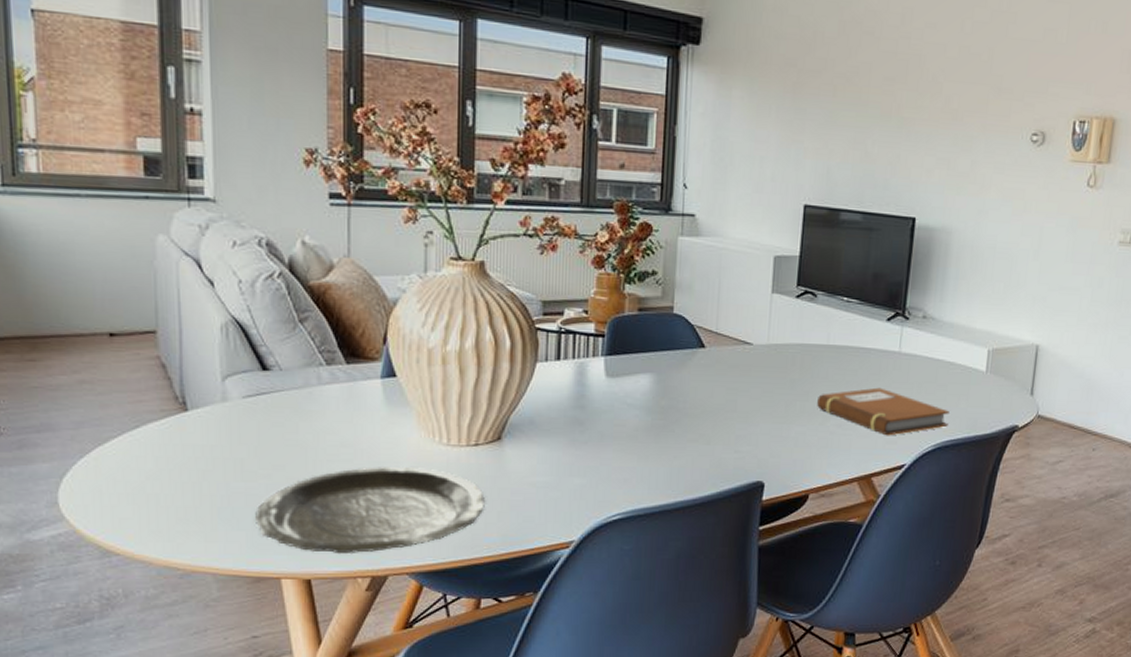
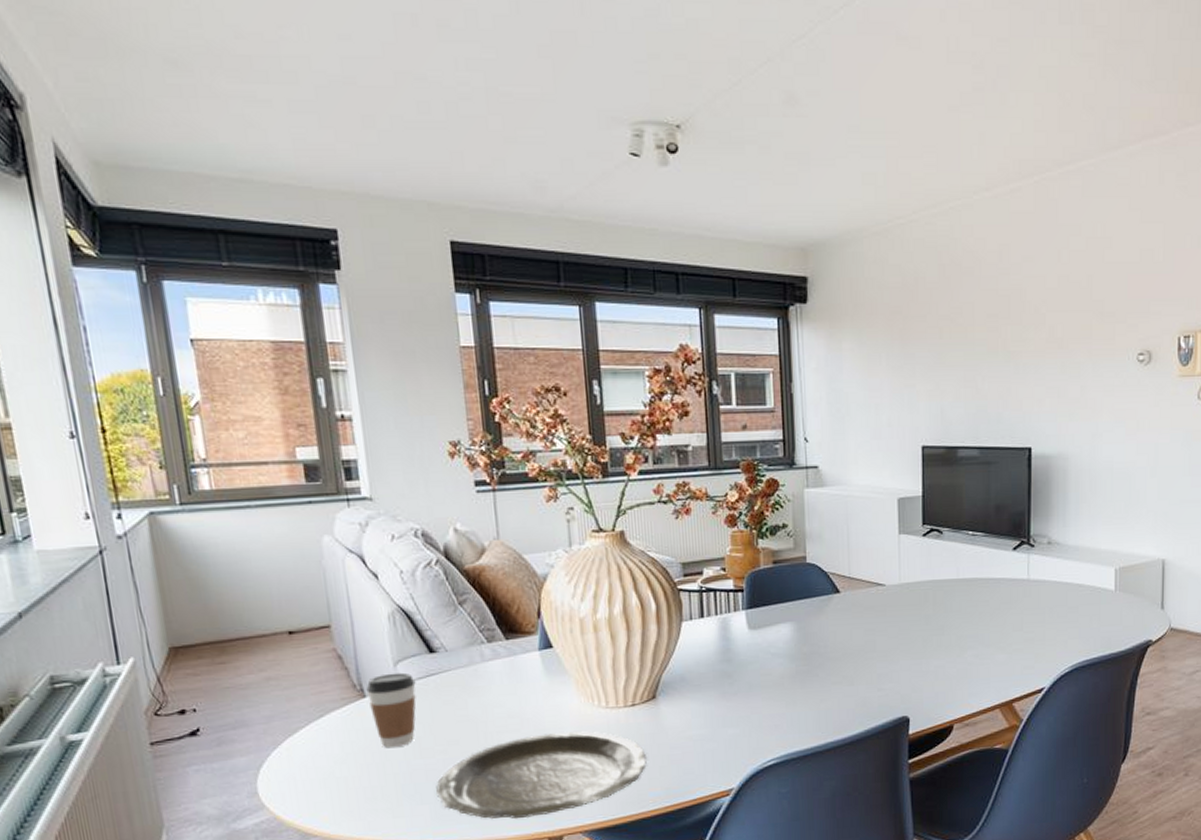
coffee cup: none [189,388,244,468] -> present [366,672,417,749]
notebook: present [817,387,949,436] -> none [953,615,1083,662]

